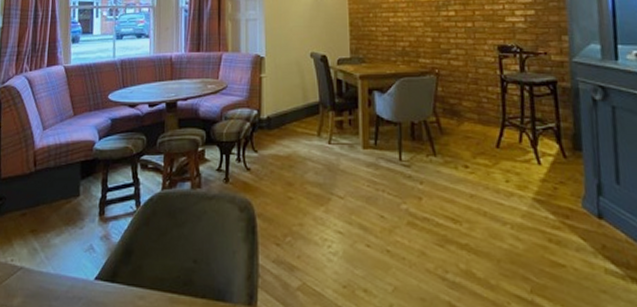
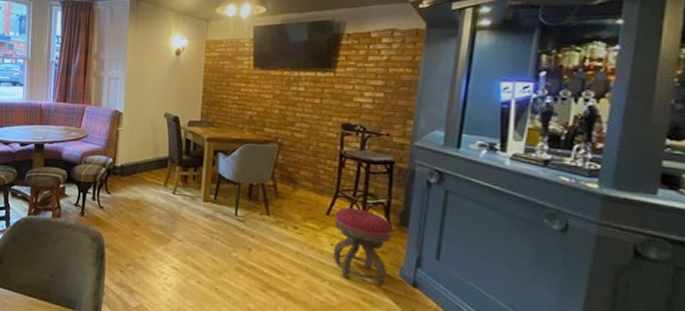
stool: none [505,136,569,222] -> present [333,207,392,286]

